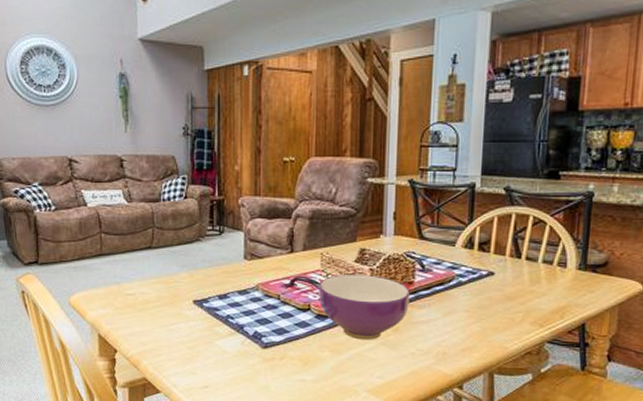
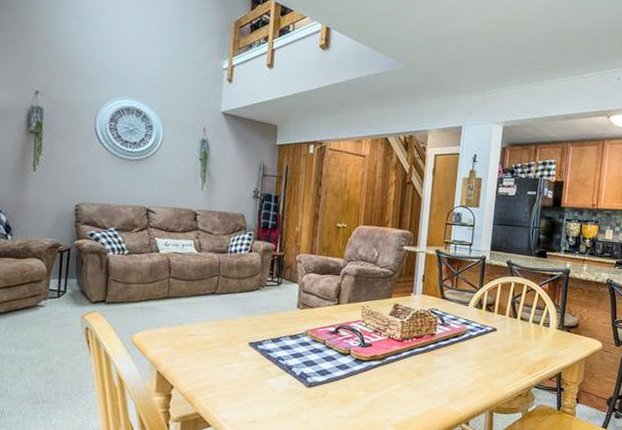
bowl: present [319,274,410,340] -> none [358,325,432,382]

